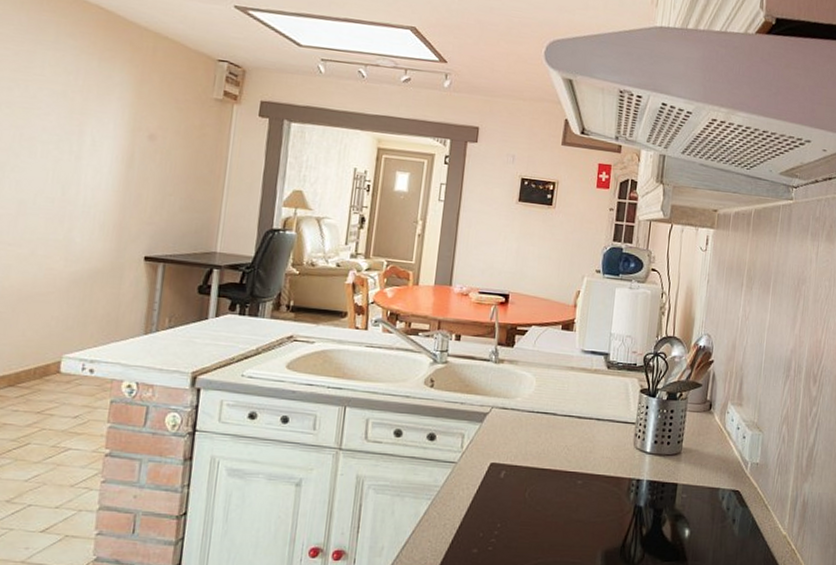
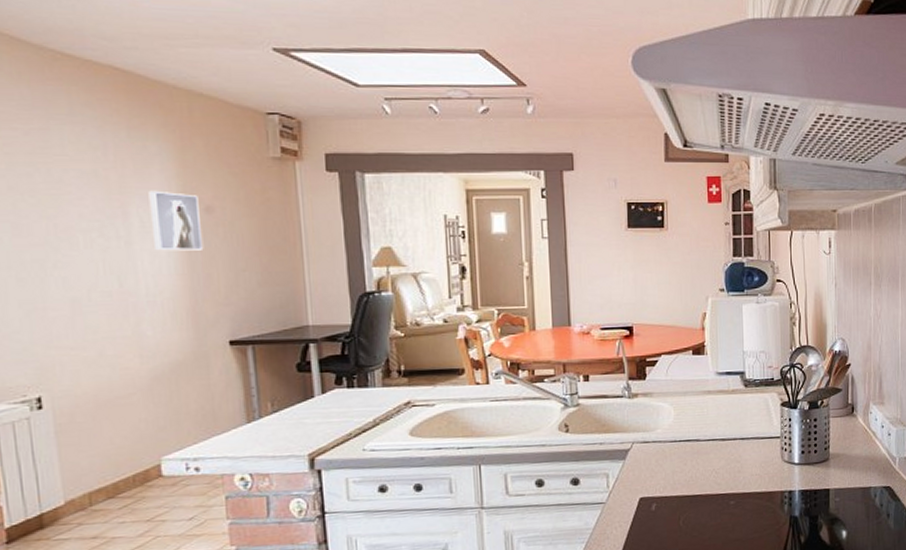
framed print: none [99,114,145,172] -> present [148,190,204,251]

